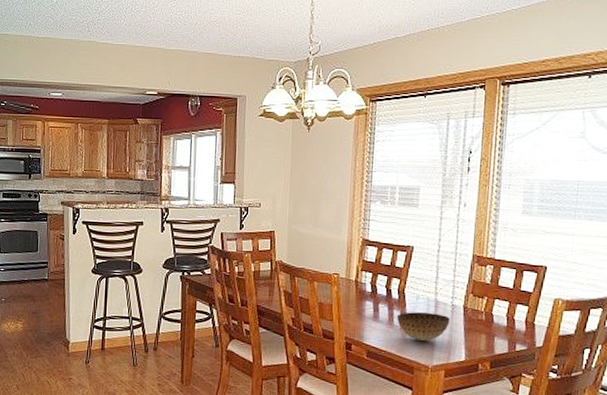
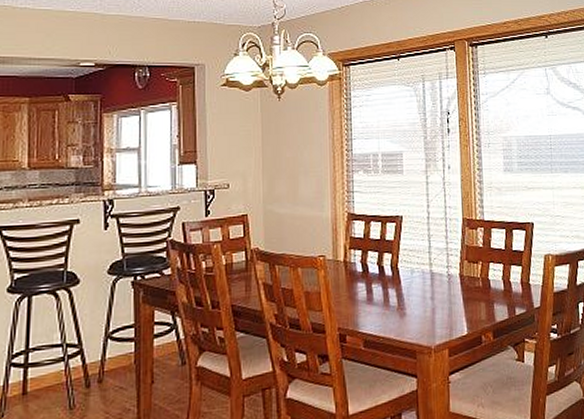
bowl: present [396,311,450,341] -> none [392,286,448,320]

